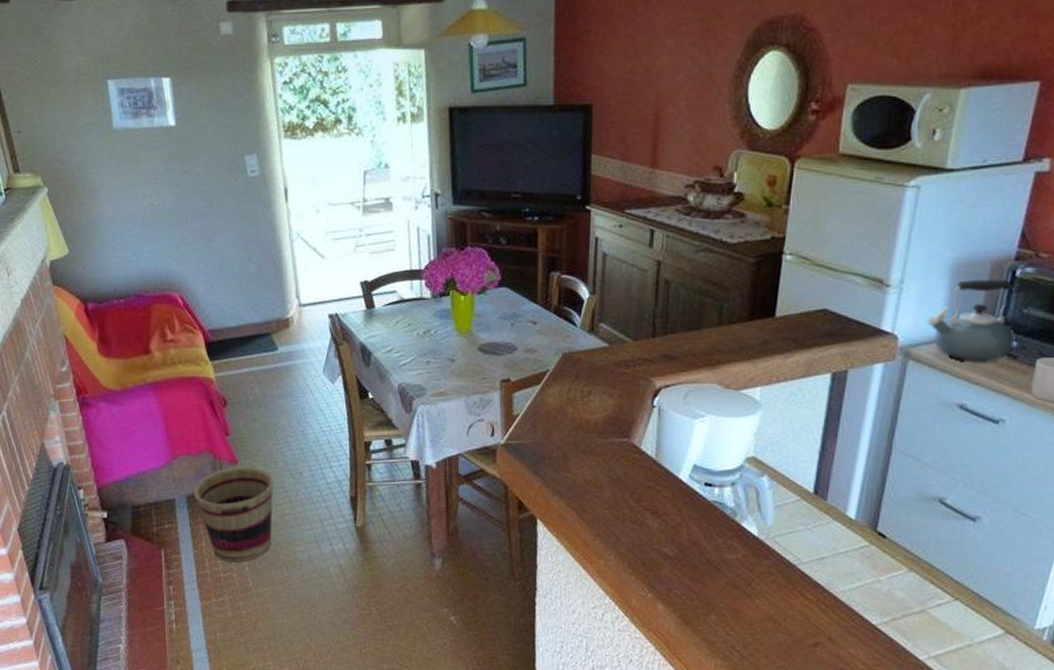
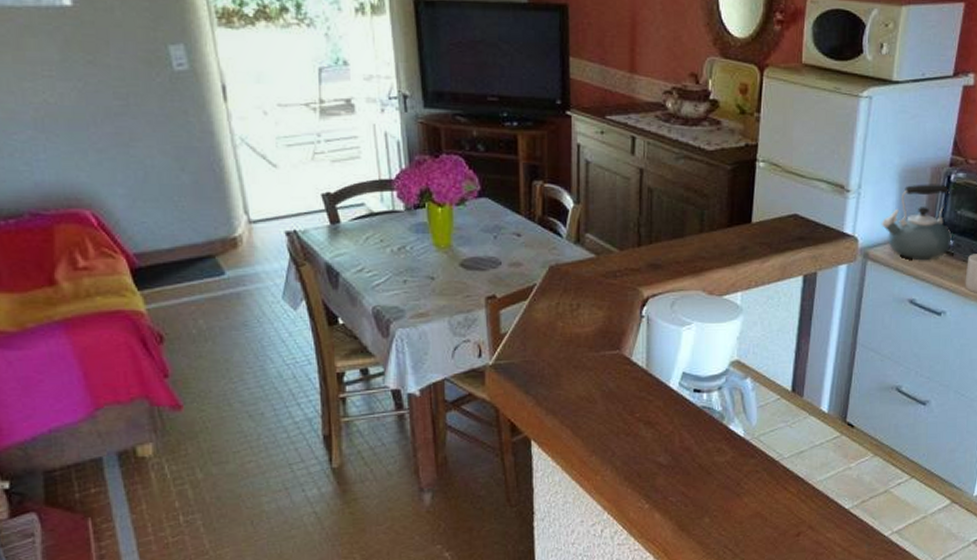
basket: present [194,466,273,563] -> none [126,411,230,525]

